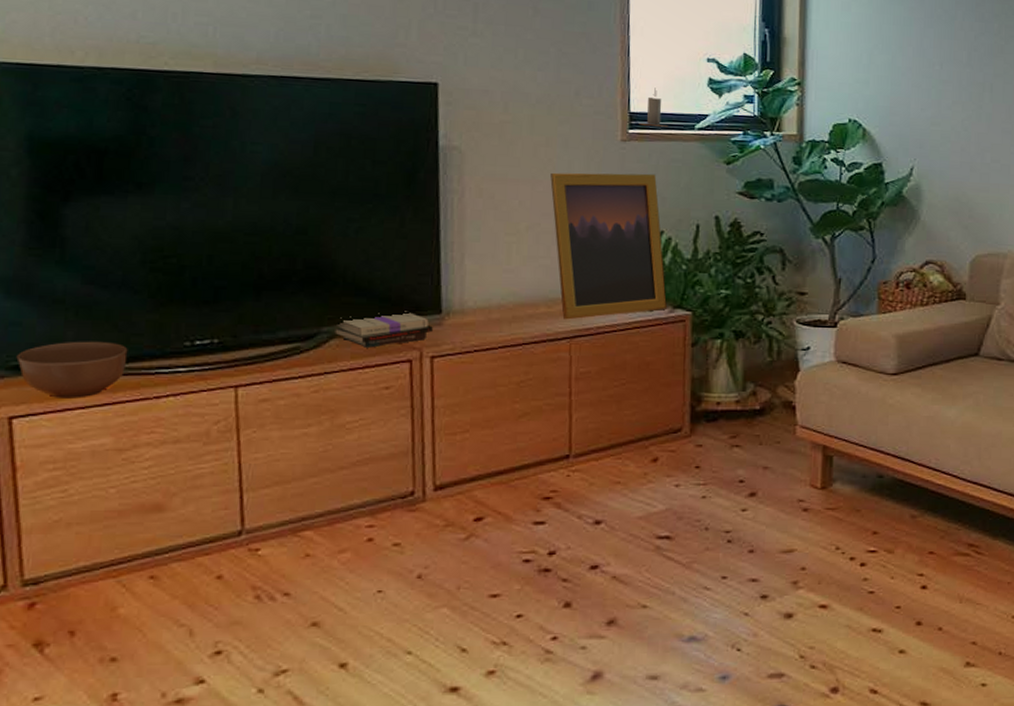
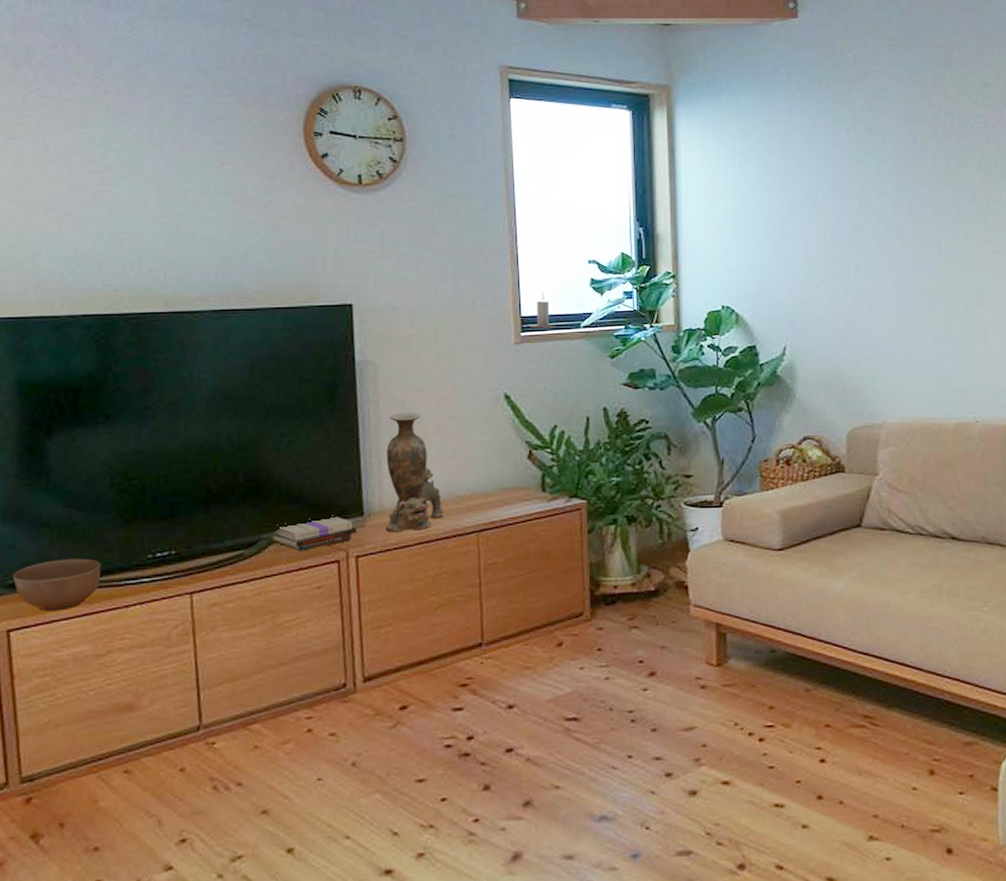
vase with dog figurine: none [466,205,533,334] -> present [385,412,443,533]
picture frame: present [550,172,668,320] -> none [454,372,564,515]

